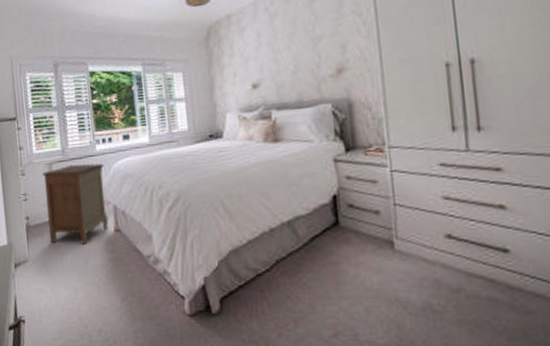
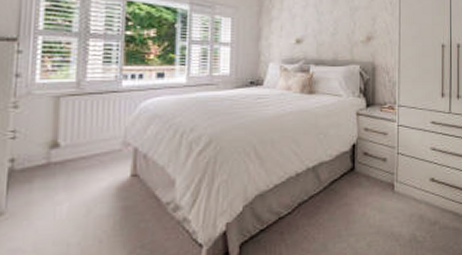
nightstand: present [42,163,109,244] -> none [42,101,130,192]

